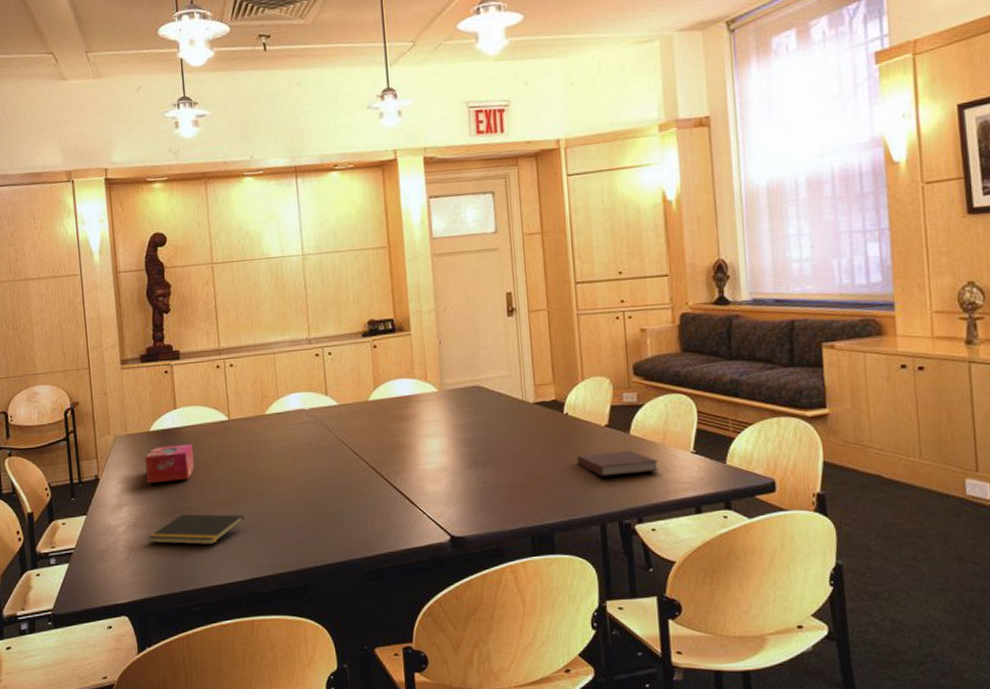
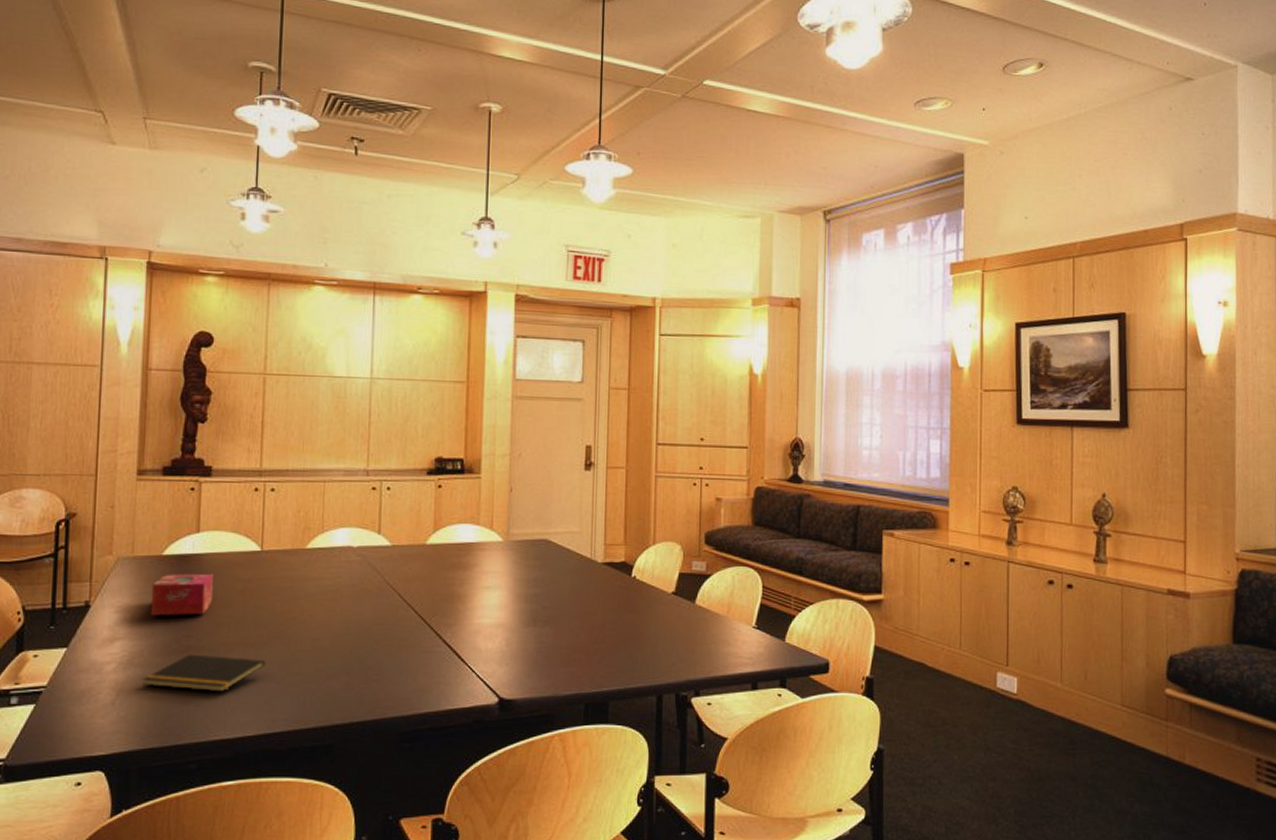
notebook: present [576,450,659,477] -> none [639,620,720,645]

